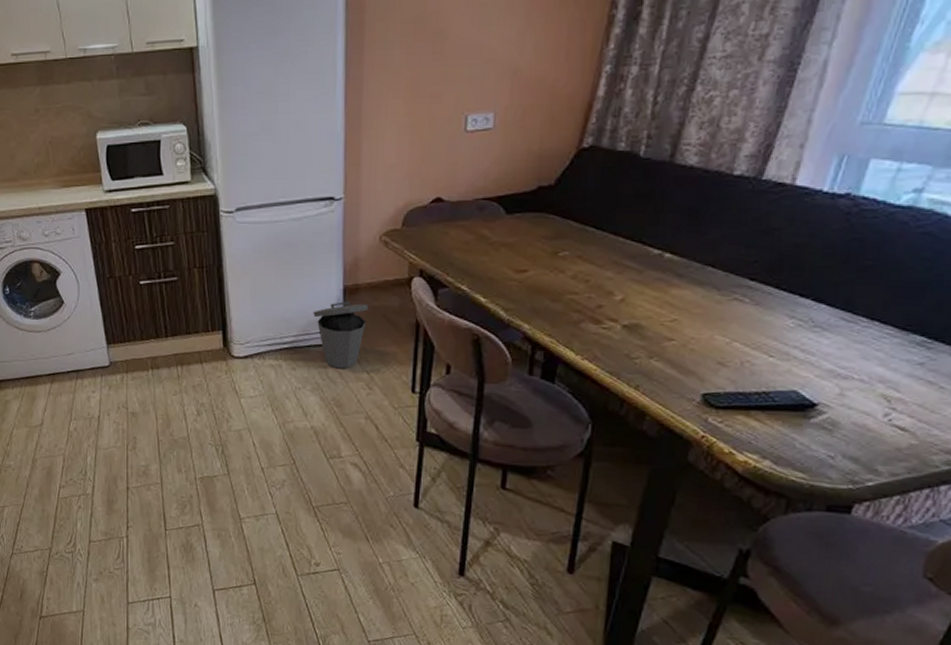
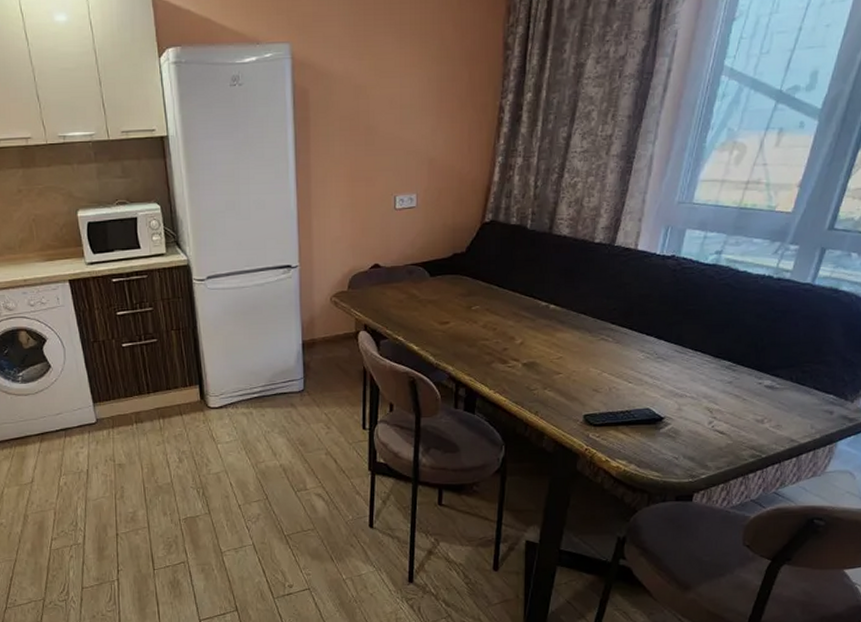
trash can: present [313,302,369,369] -> none [277,354,324,413]

